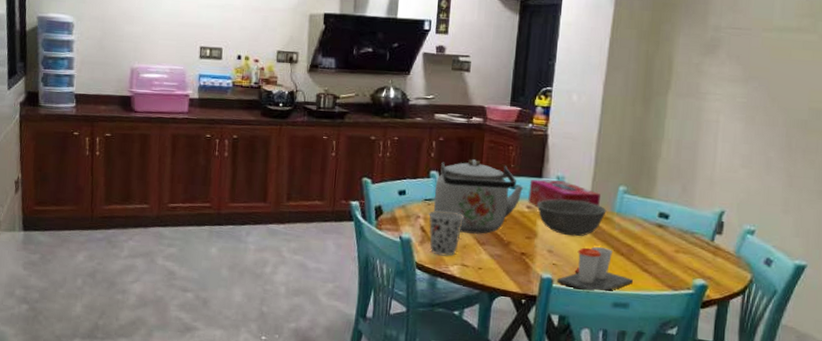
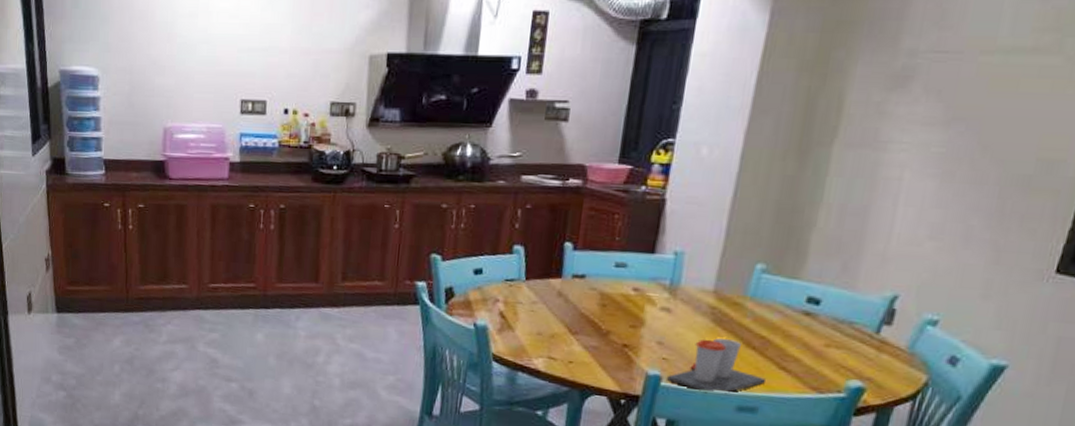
cup: present [429,210,464,257] -> none [509,292,553,348]
kettle: present [434,159,523,234] -> none [516,231,630,322]
tissue box: present [528,179,600,208] -> none [635,255,730,291]
bowl: present [536,199,607,237] -> none [646,279,737,326]

